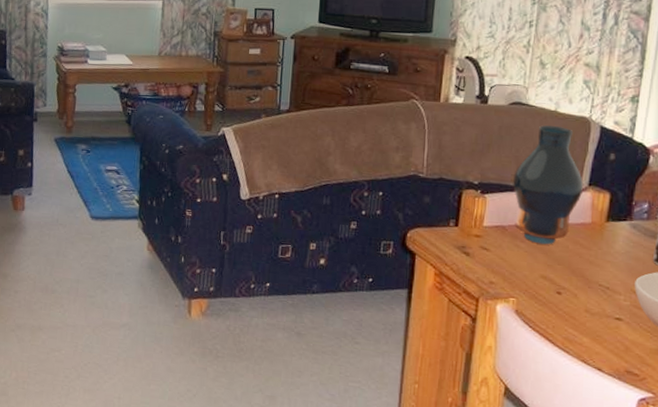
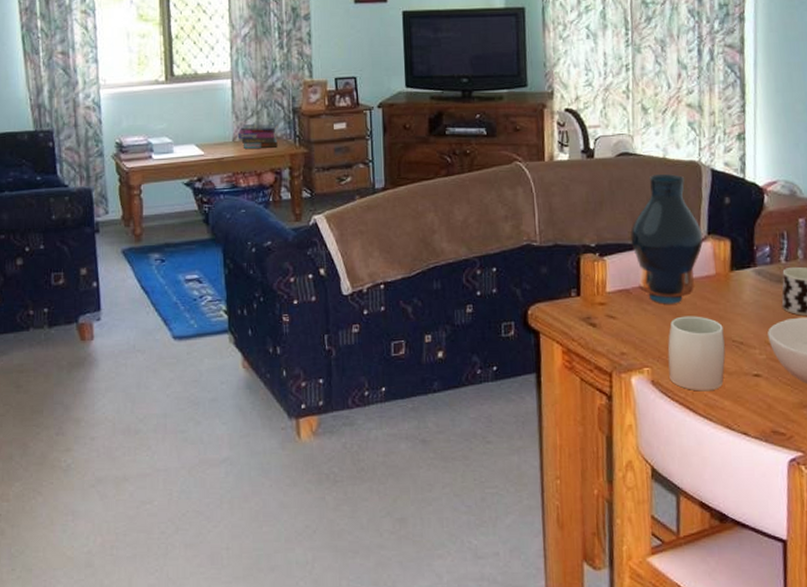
books: none [163,42,200,65] -> present [237,124,278,149]
mug: none [533,256,592,327] -> present [667,316,726,392]

